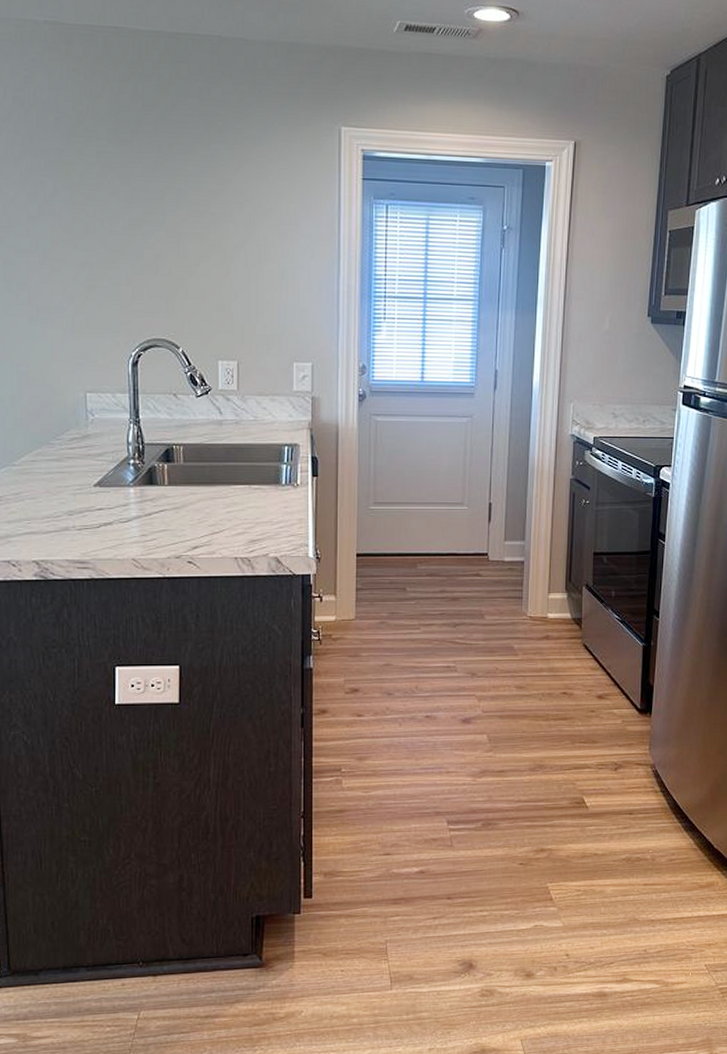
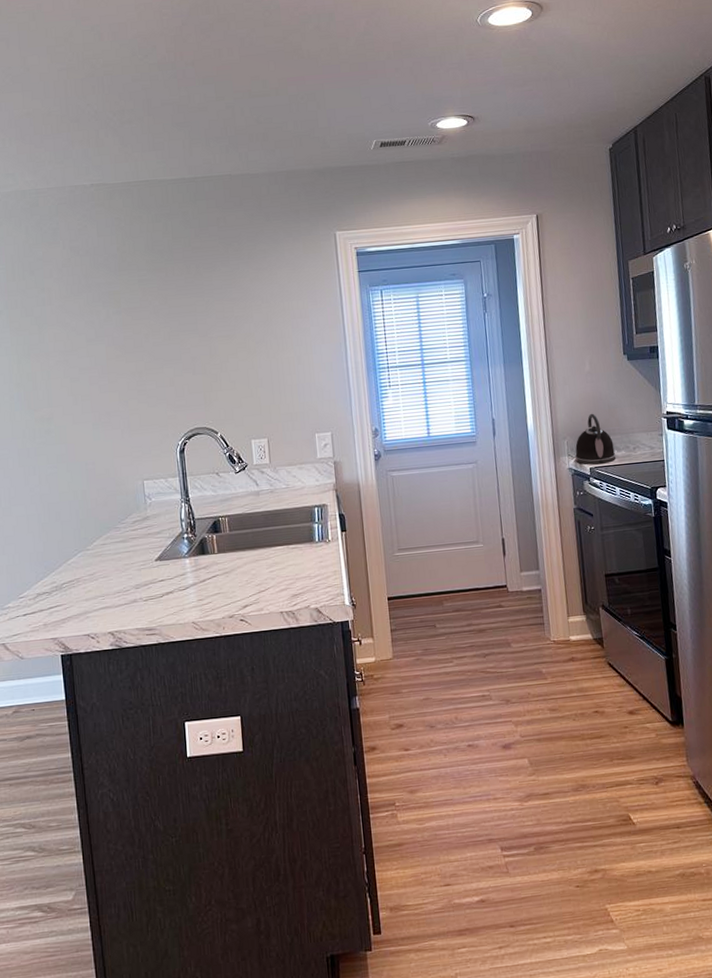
kettle: none [579,377,624,435] -> present [574,413,616,466]

